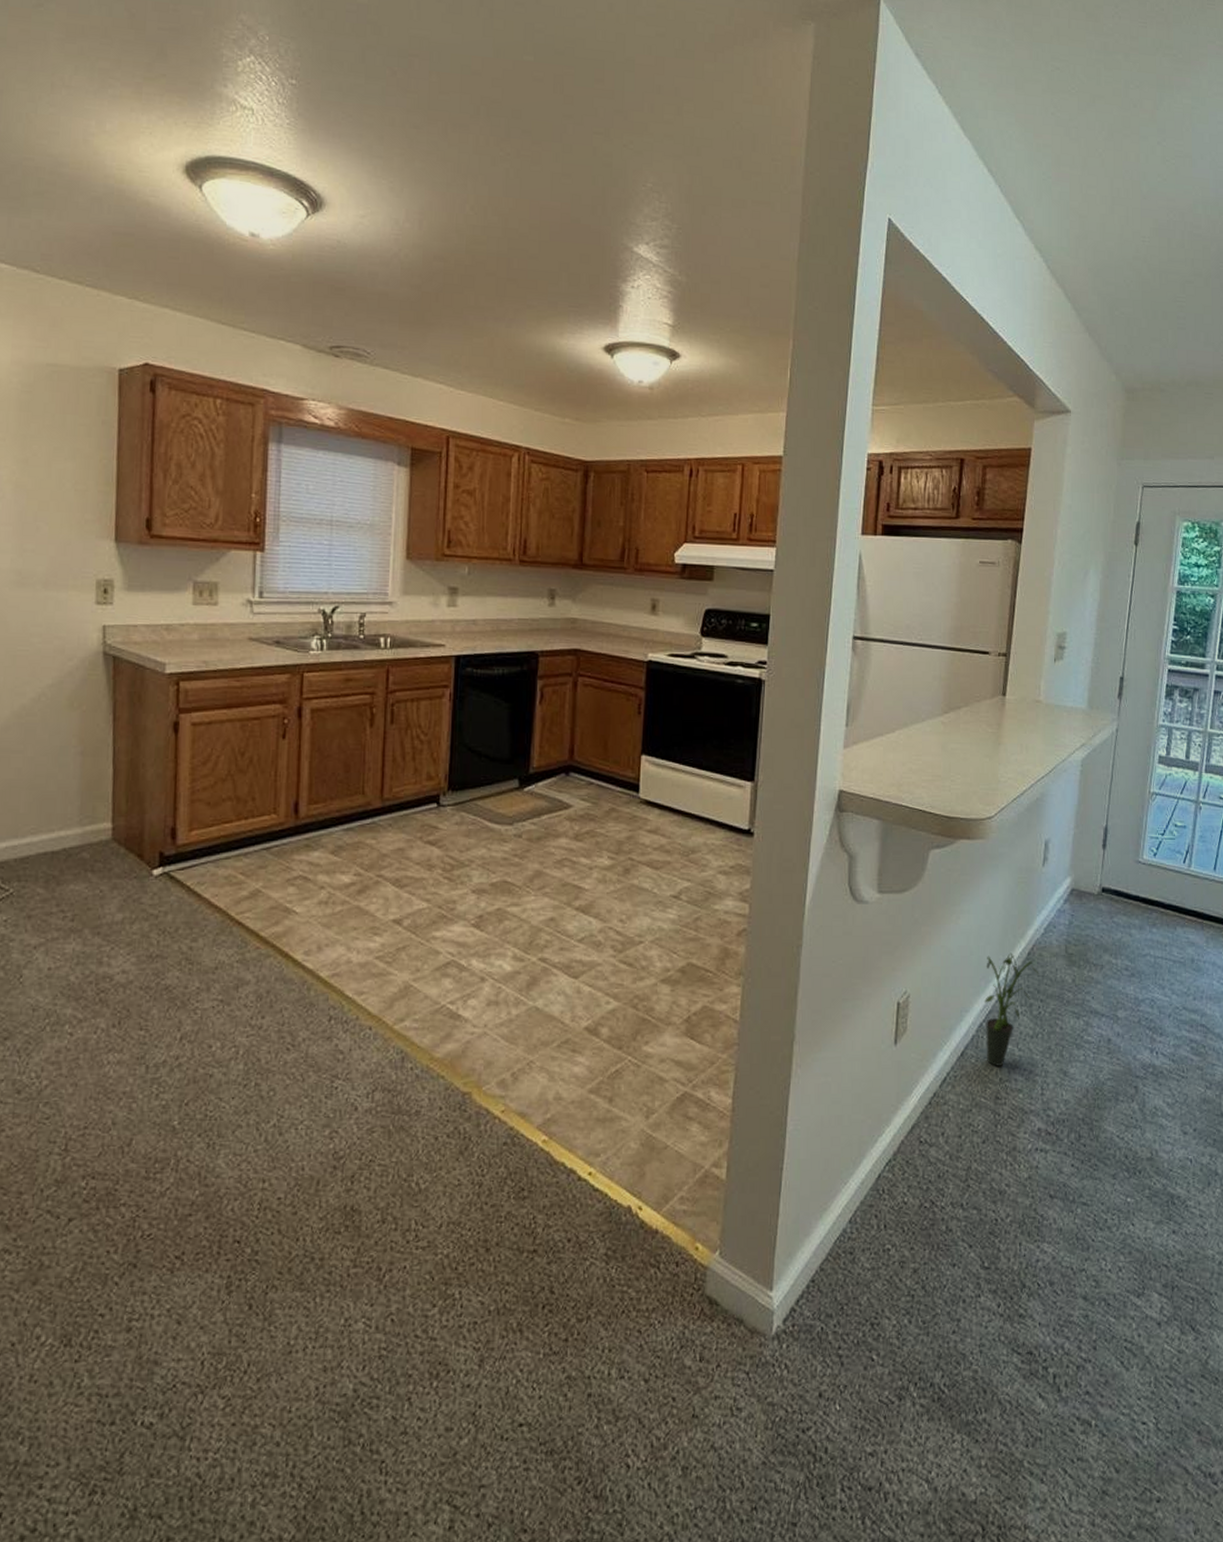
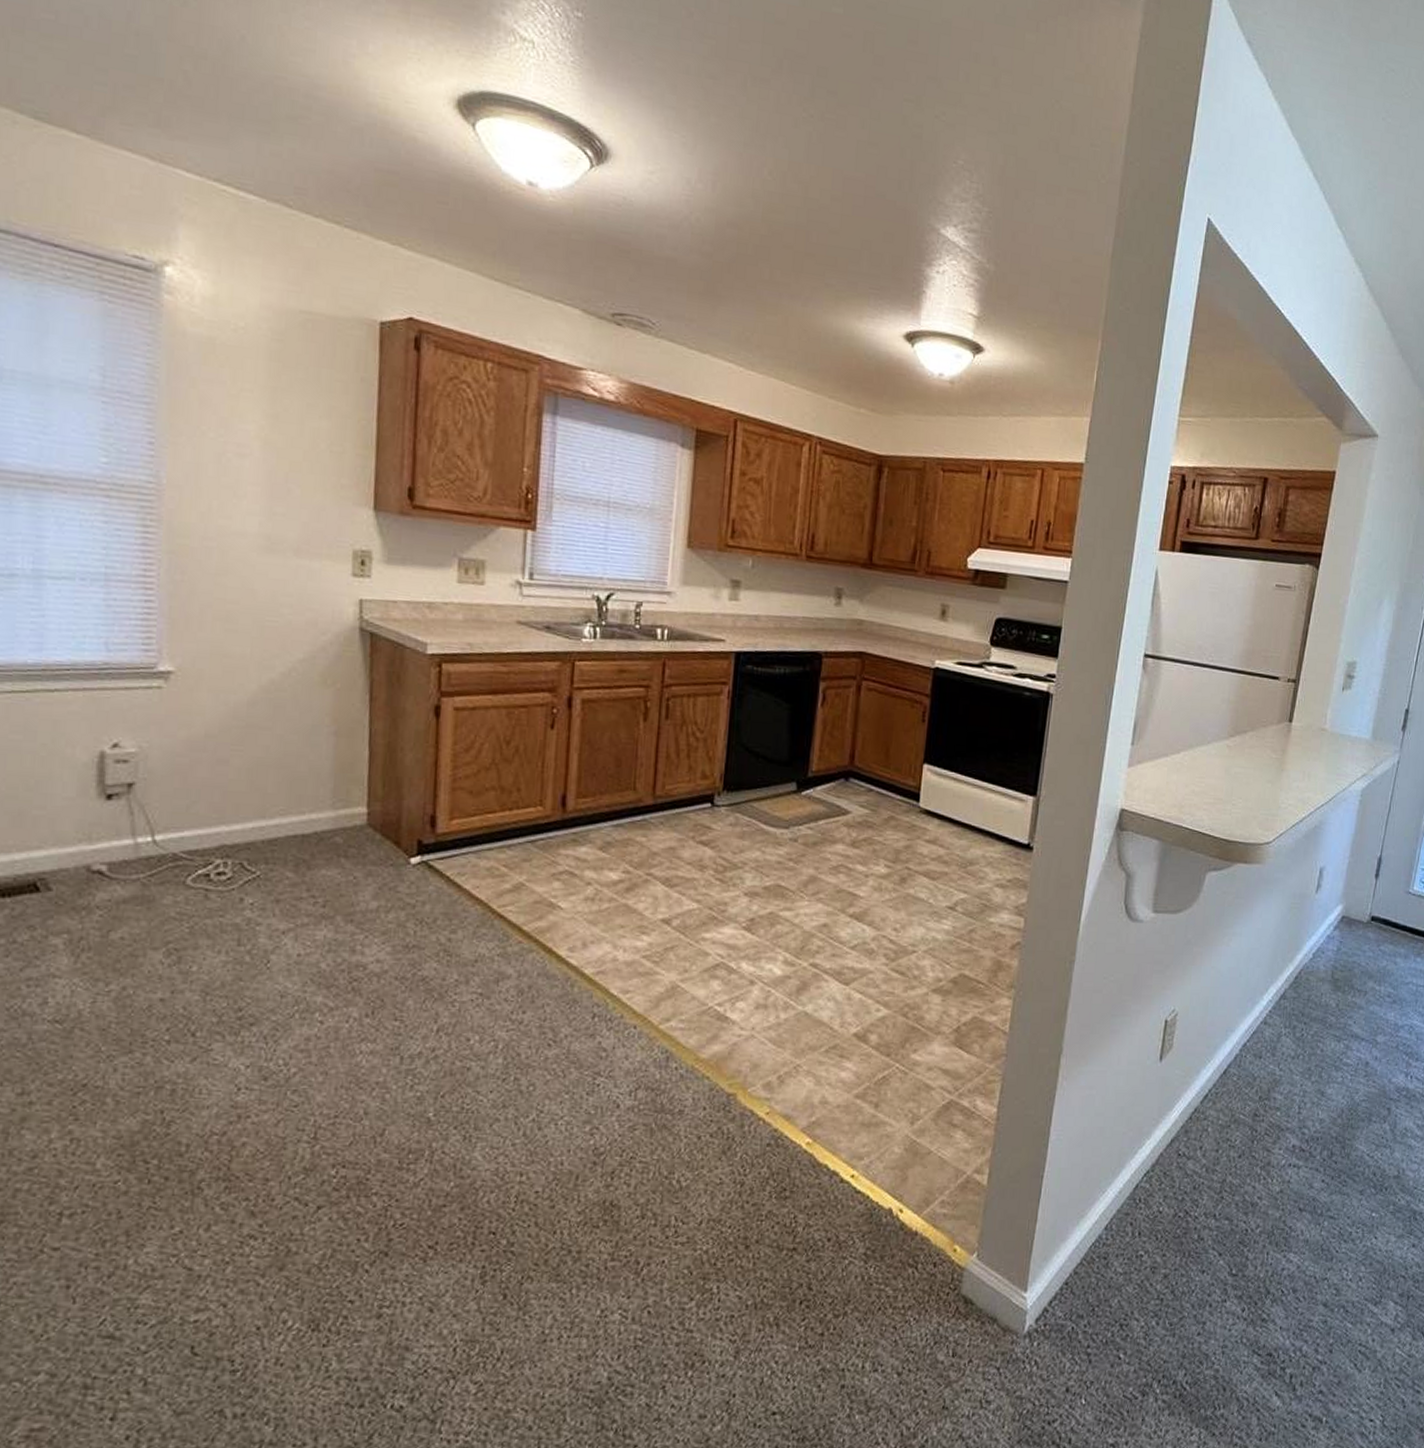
potted plant: present [983,953,1039,1066] -> none [1248,976,1305,1085]

